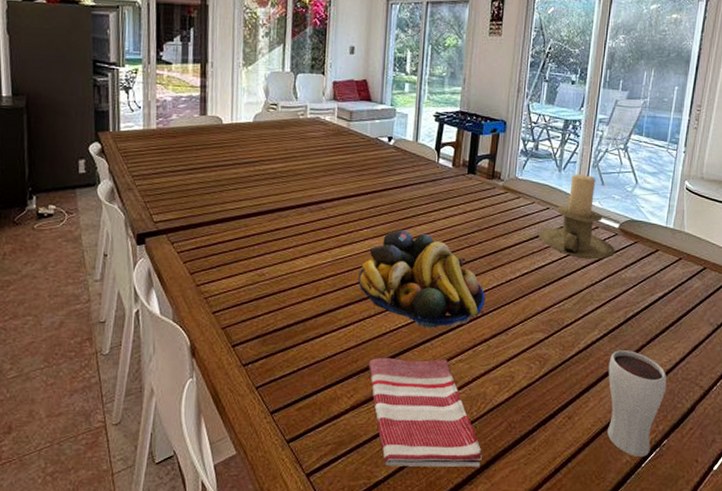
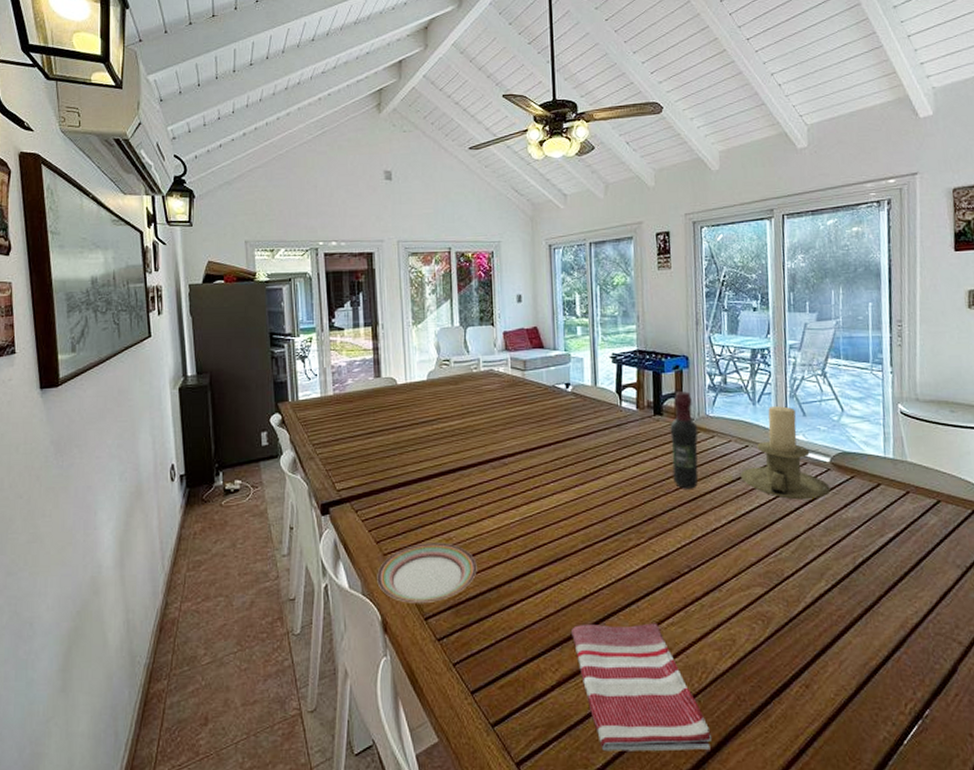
plate: none [188,277,287,332] -> present [377,542,477,603]
fruit bowl: present [358,229,486,329] -> none [550,481,691,590]
wine bottle: none [478,153,506,243] -> present [670,391,699,489]
drinking glass: present [607,350,667,457] -> none [843,603,918,732]

